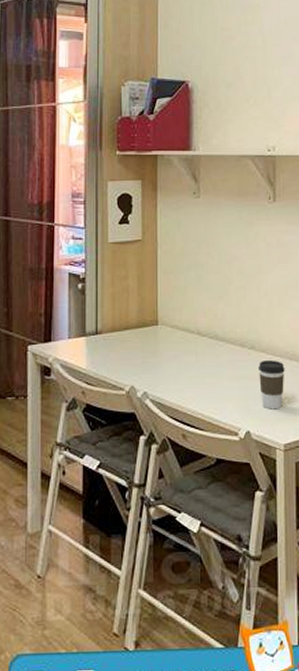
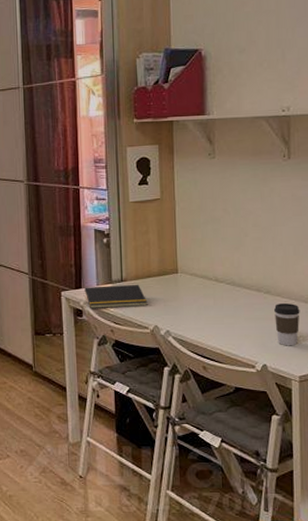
notepad: none [53,337,124,366] -> present [83,284,148,308]

